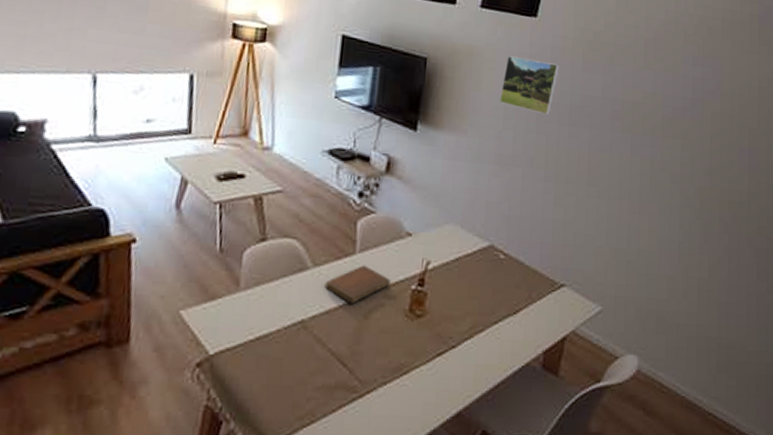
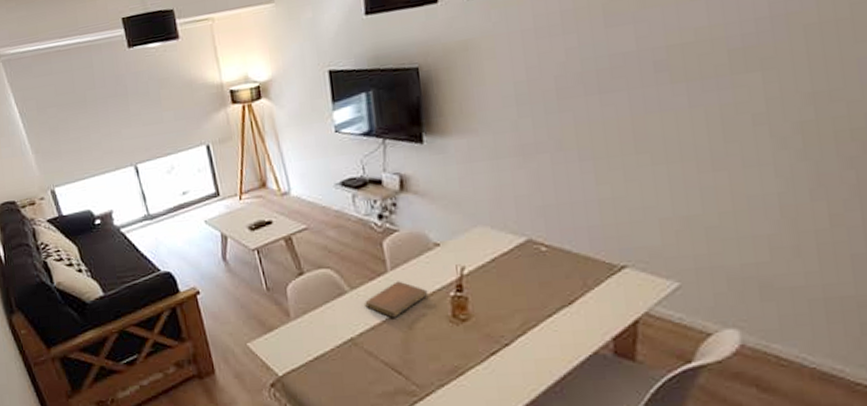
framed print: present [498,55,560,115] -> none [507,29,576,92]

